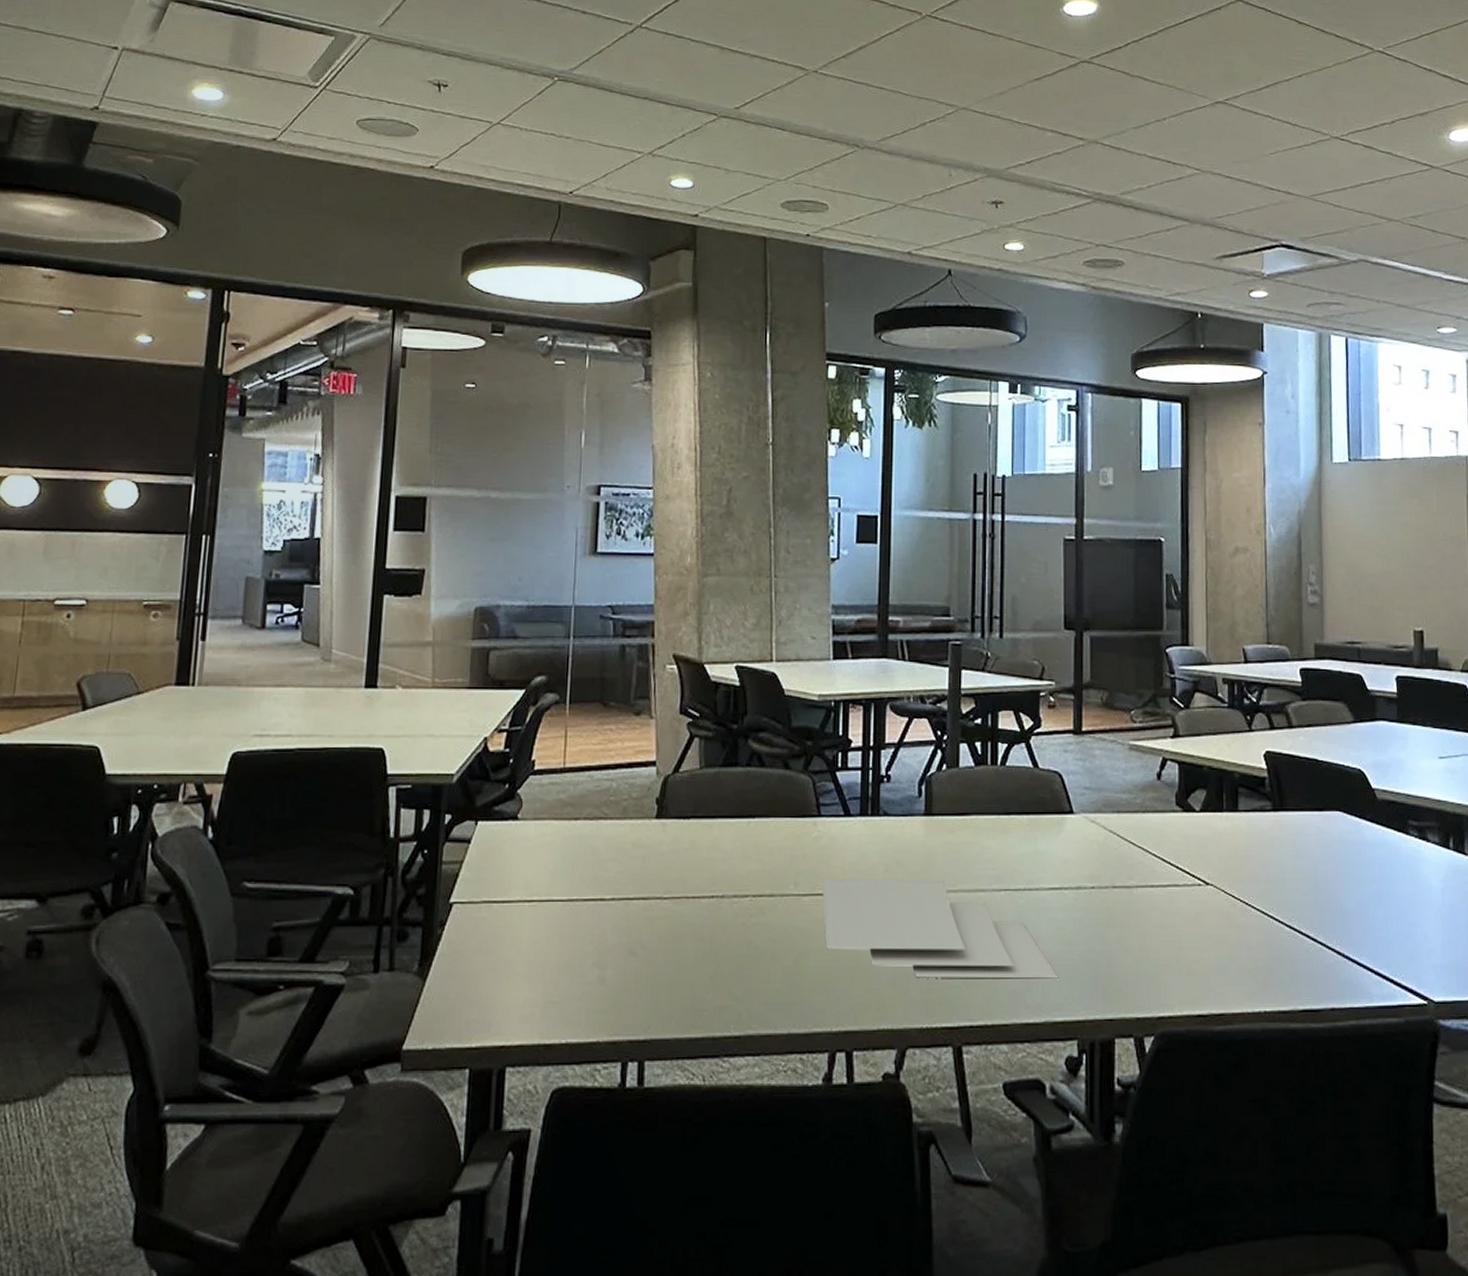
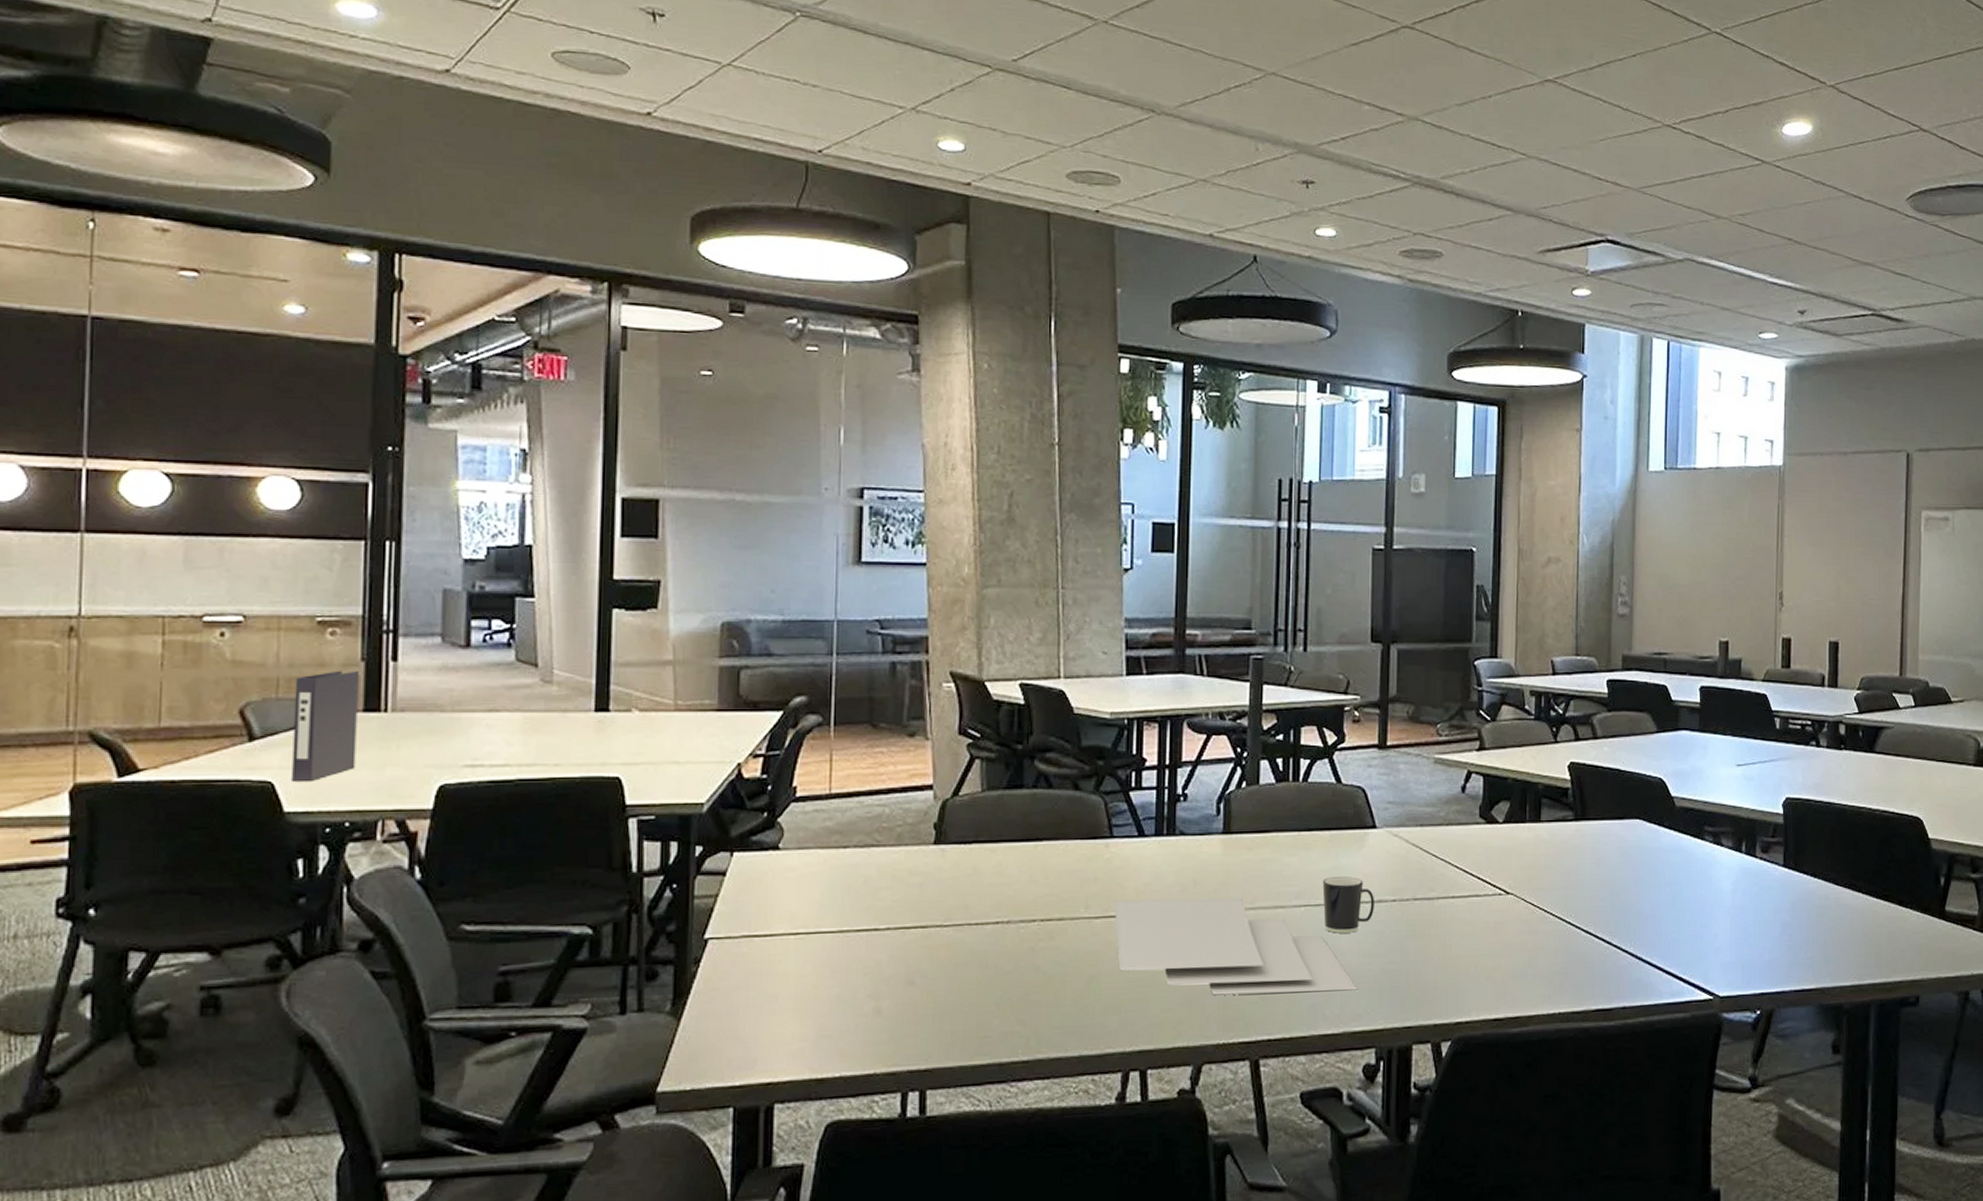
binder: none [114,648,175,748] -> present [292,670,360,783]
mug: none [1021,862,1074,919] -> present [1322,877,1375,933]

